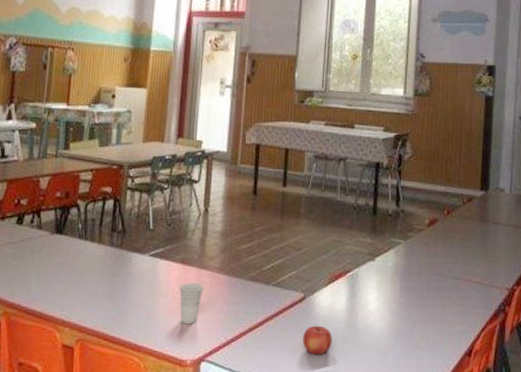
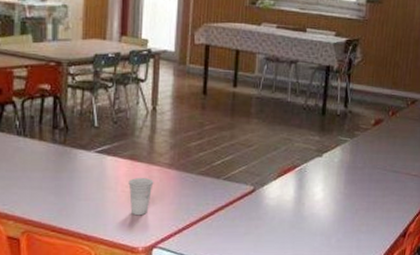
fruit: present [303,325,333,355] -> none [252,214,281,240]

